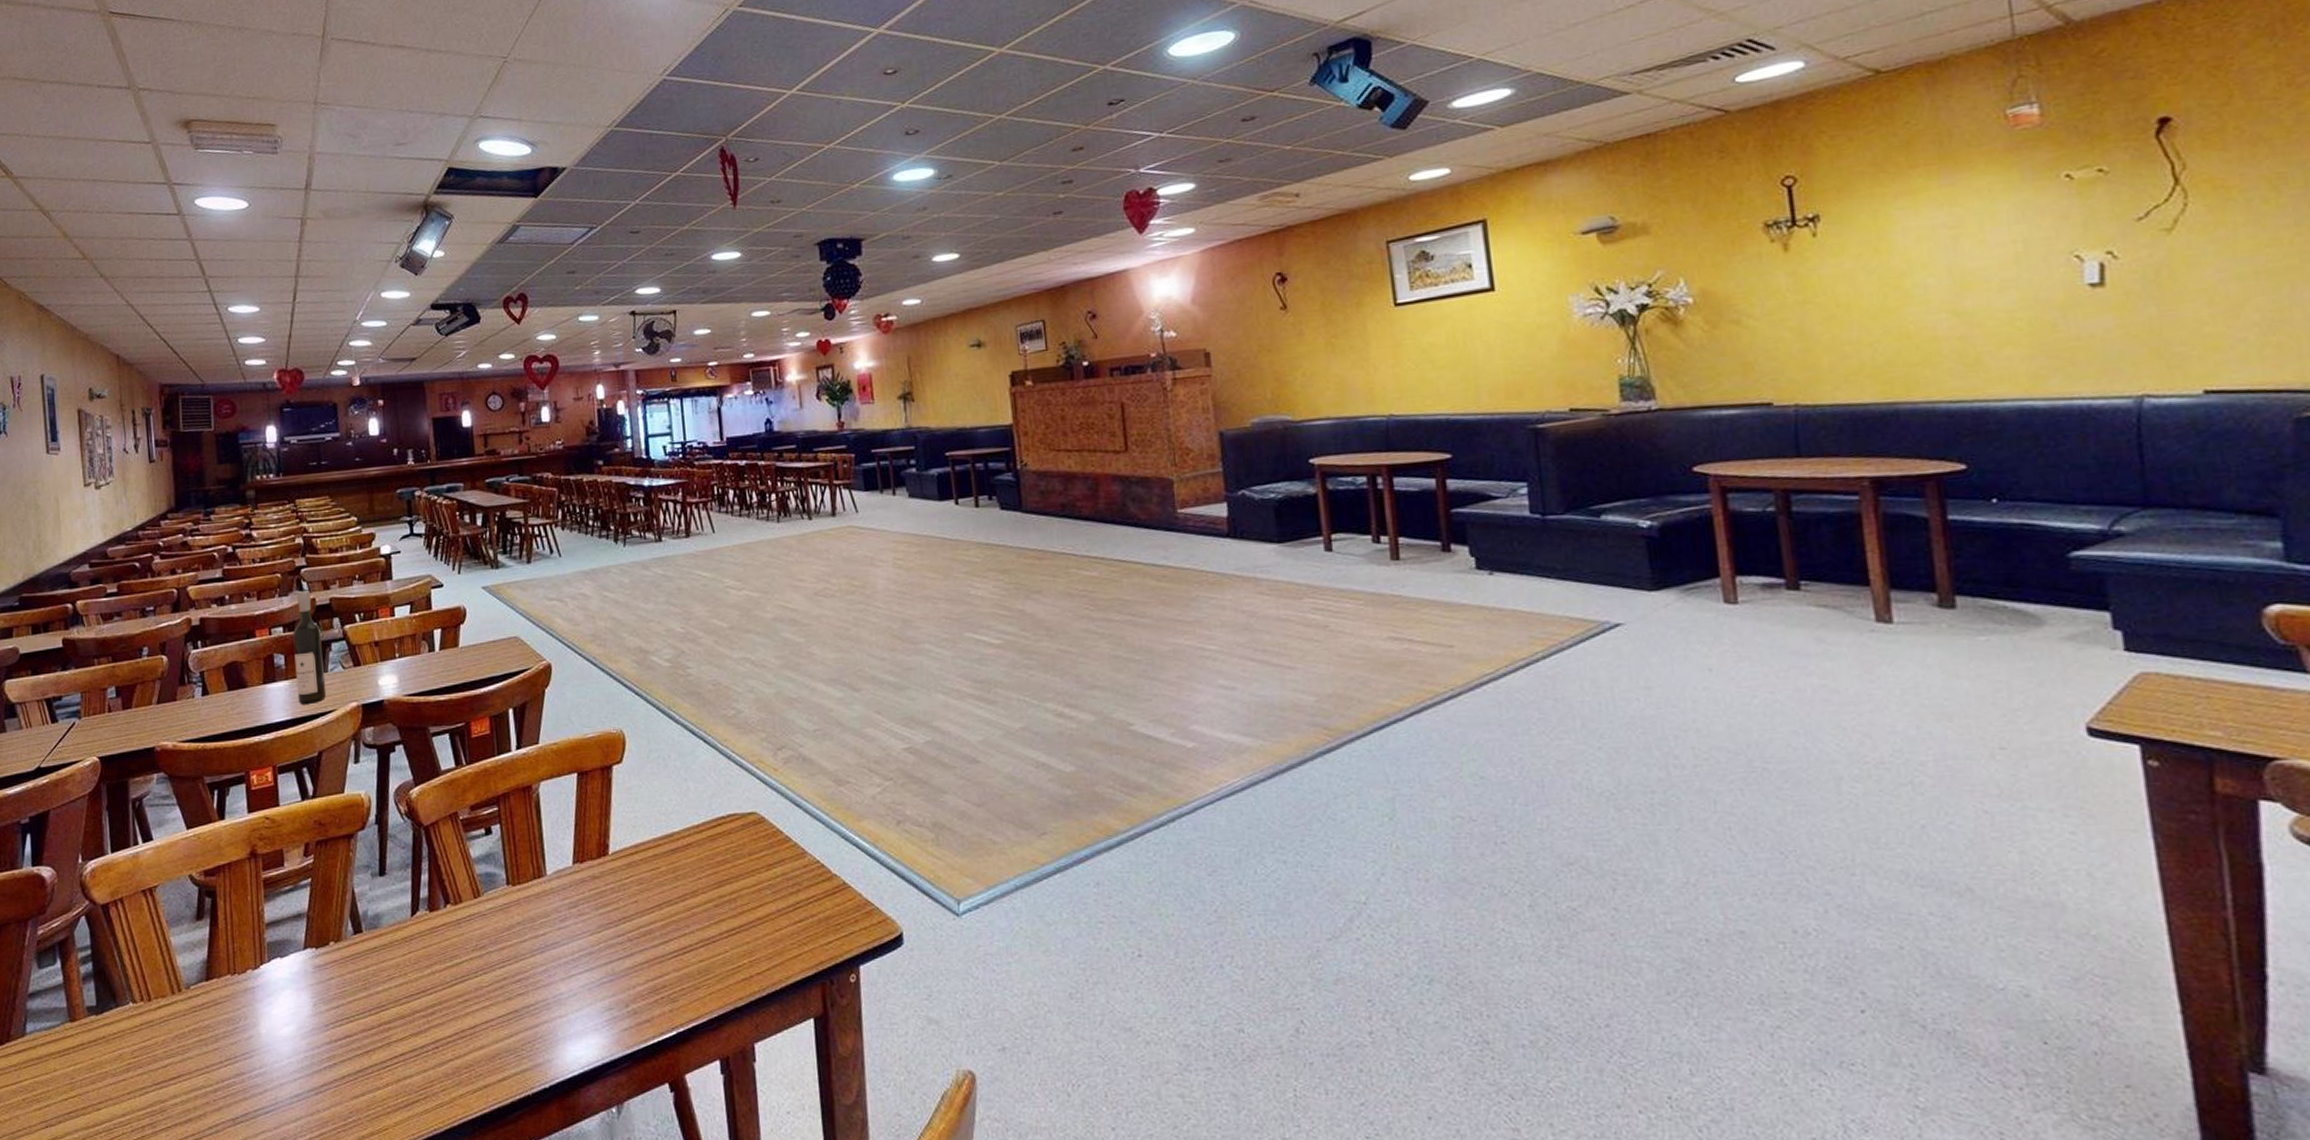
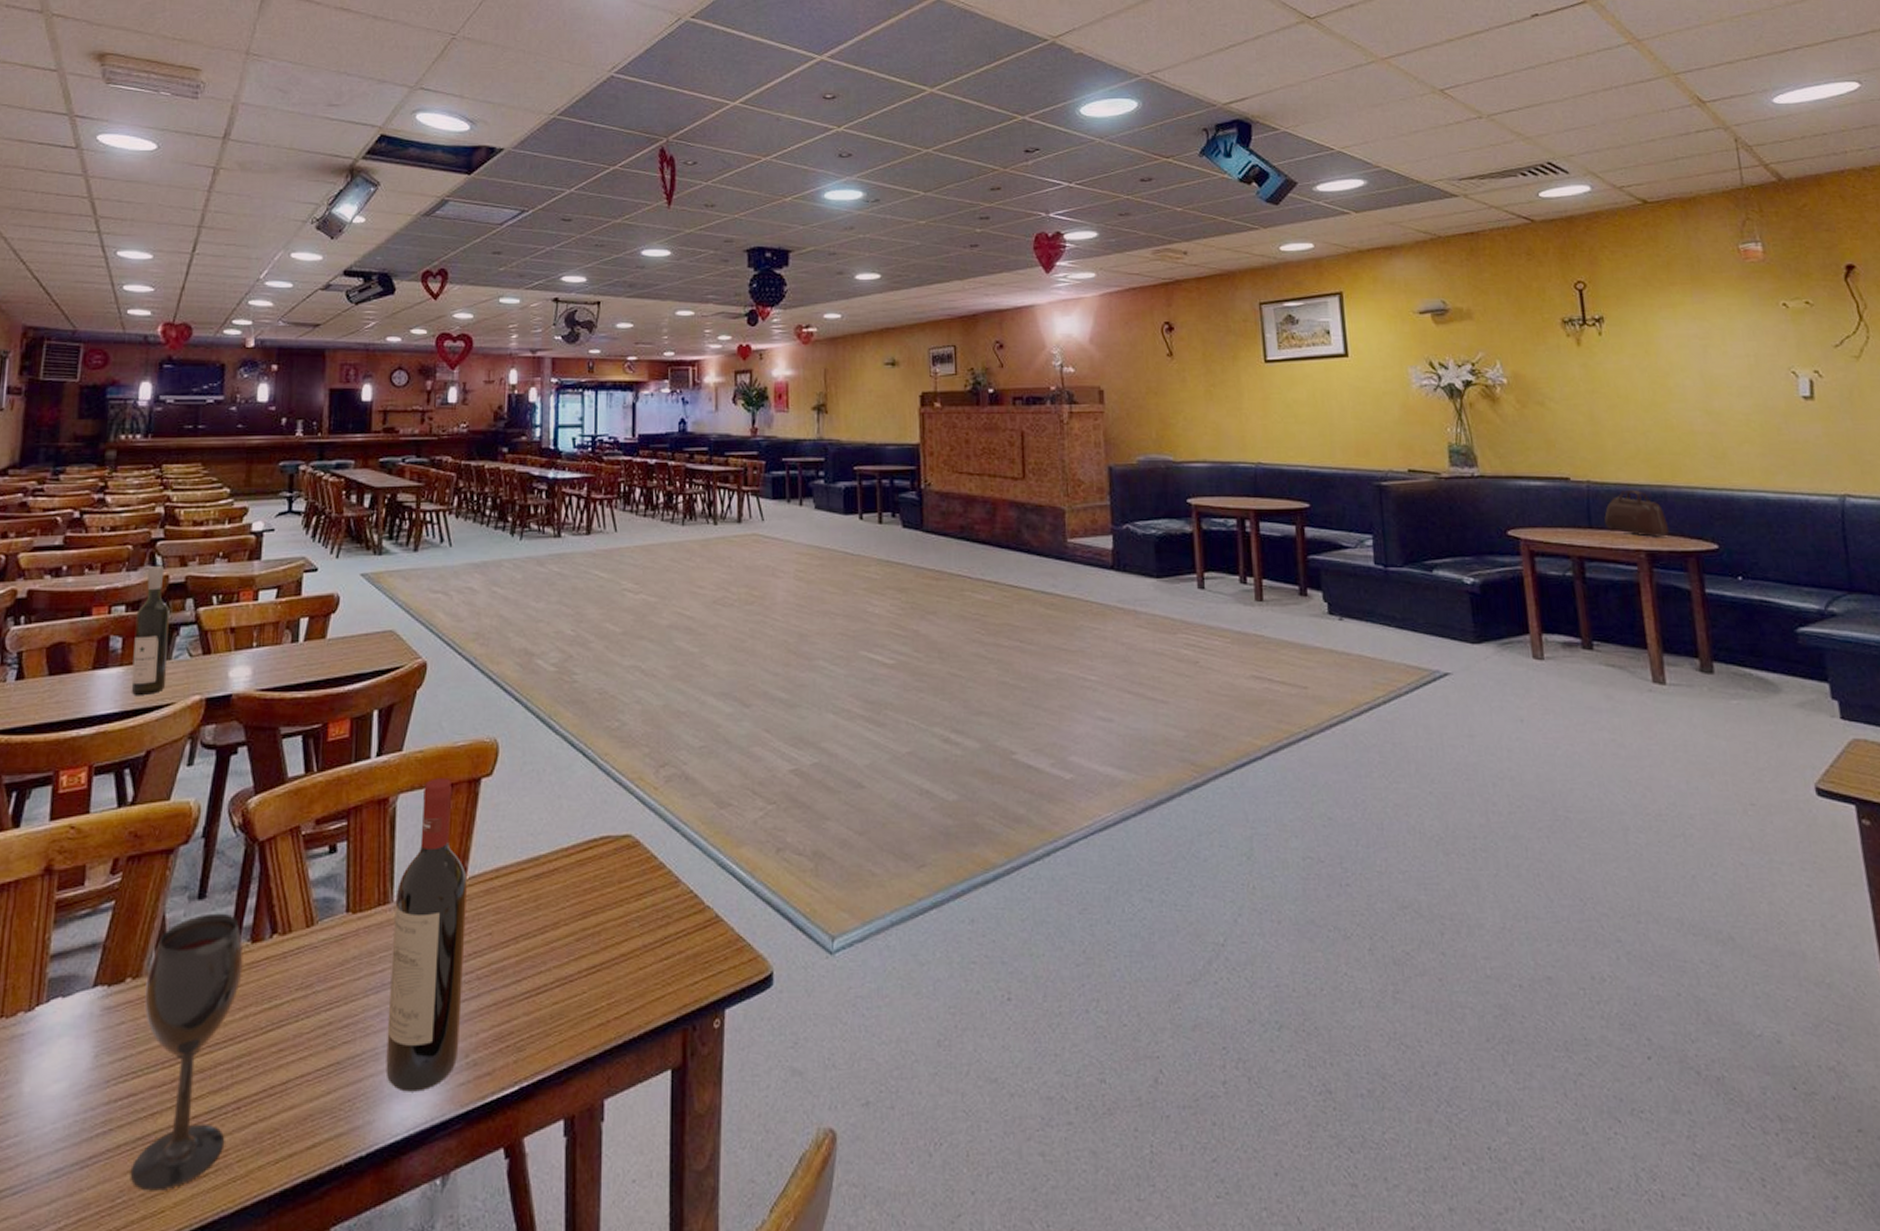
wine glass: none [346,887,430,1113] -> present [130,913,244,1191]
wine bottle: none [548,766,620,1036] -> present [386,778,467,1092]
handbag: none [1815,410,1902,462] -> present [1603,490,1670,537]

